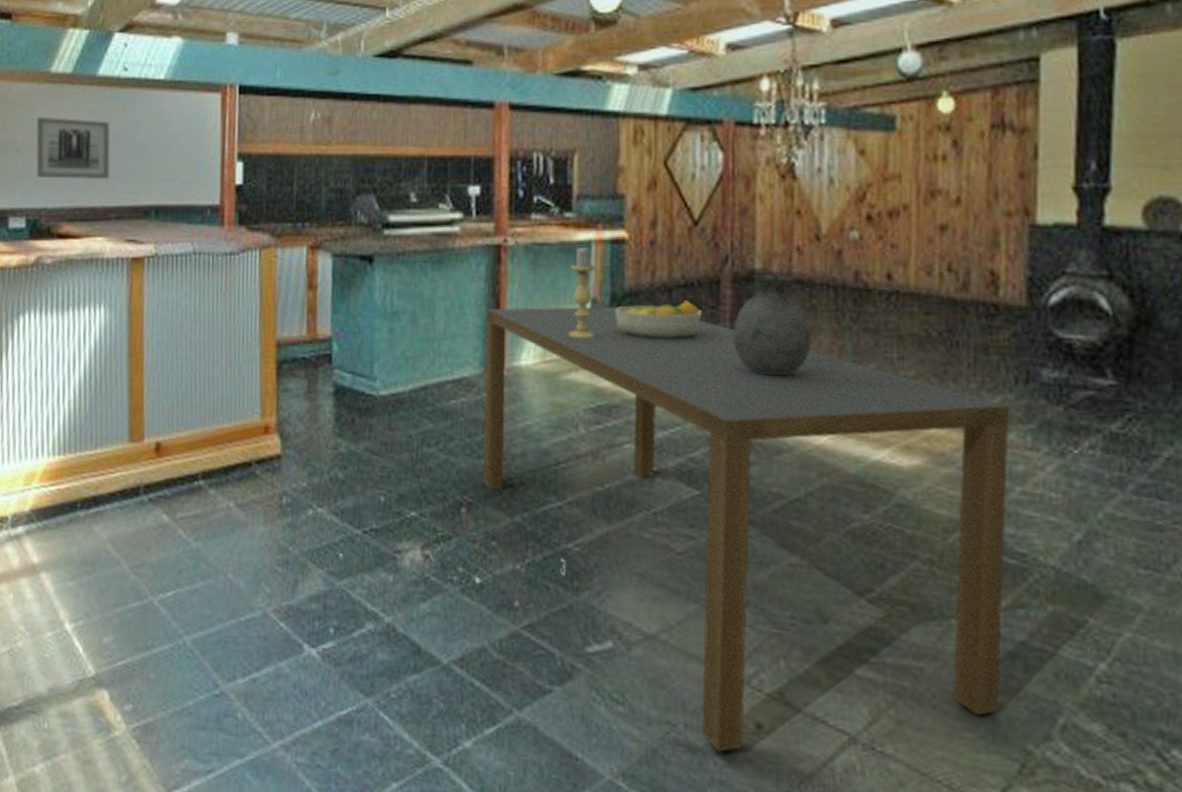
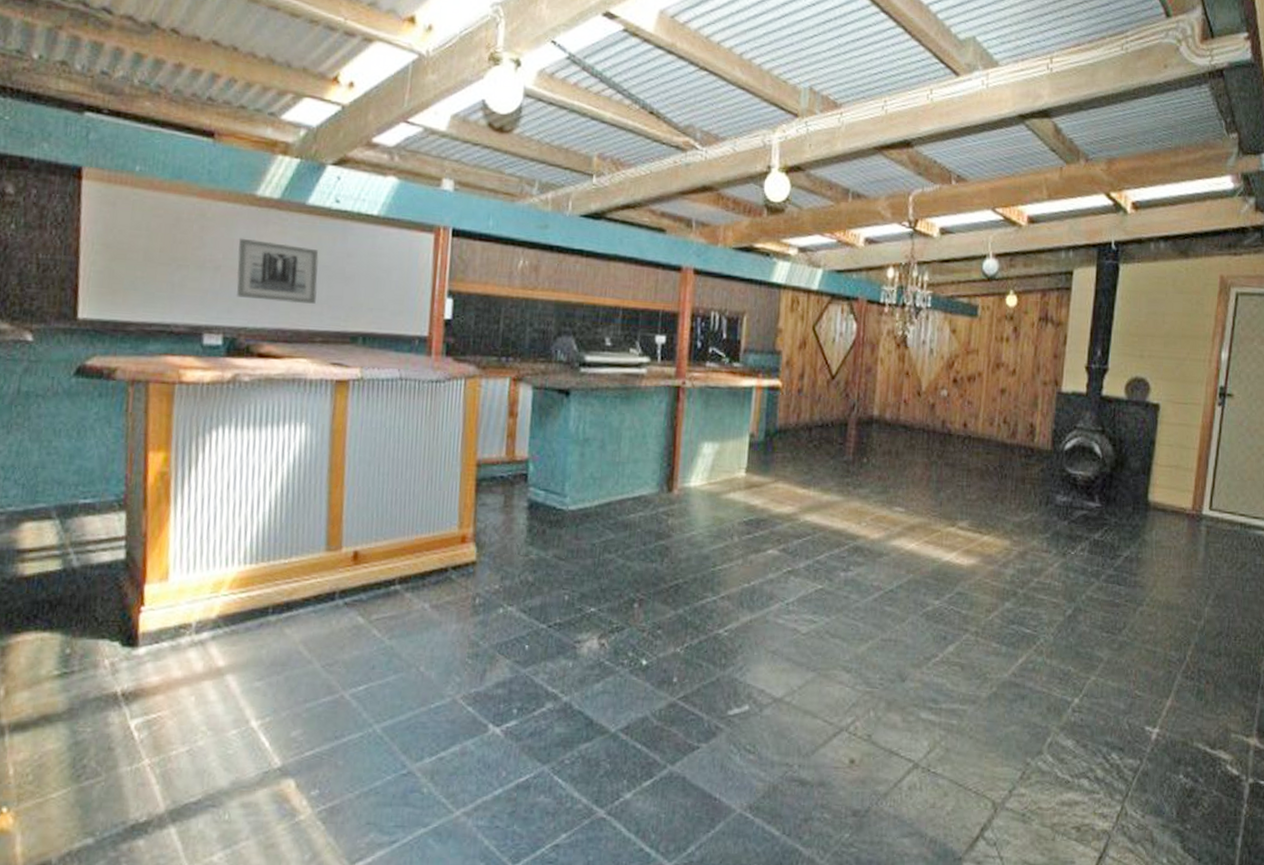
dining table: present [484,306,1010,752] -> none [654,439,1035,783]
candle holder: present [569,246,596,340] -> none [730,391,755,467]
fruit bowl: present [615,300,703,340] -> none [767,438,833,468]
vase: present [733,275,811,376] -> none [854,420,909,498]

